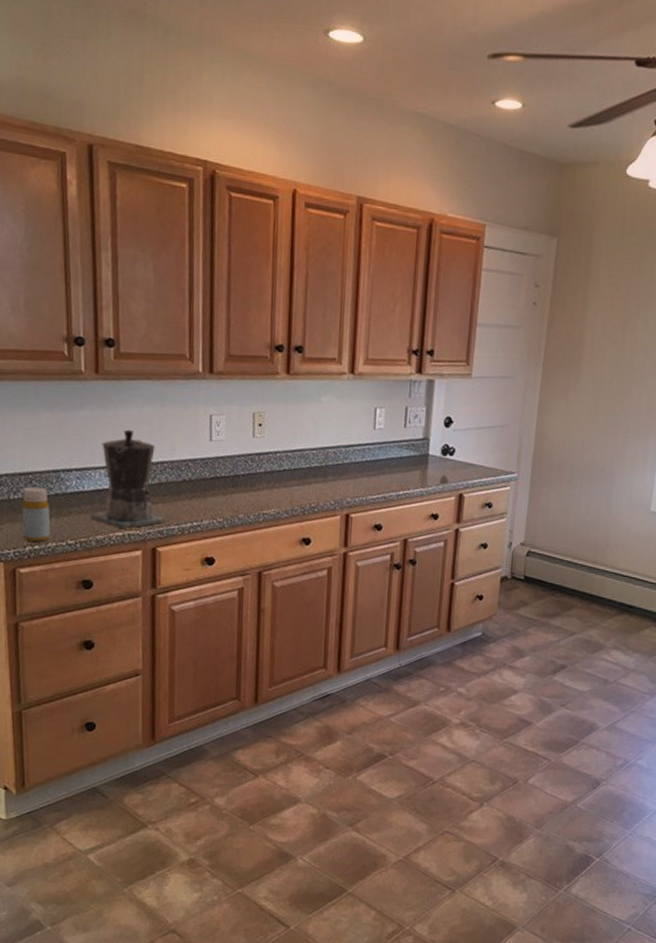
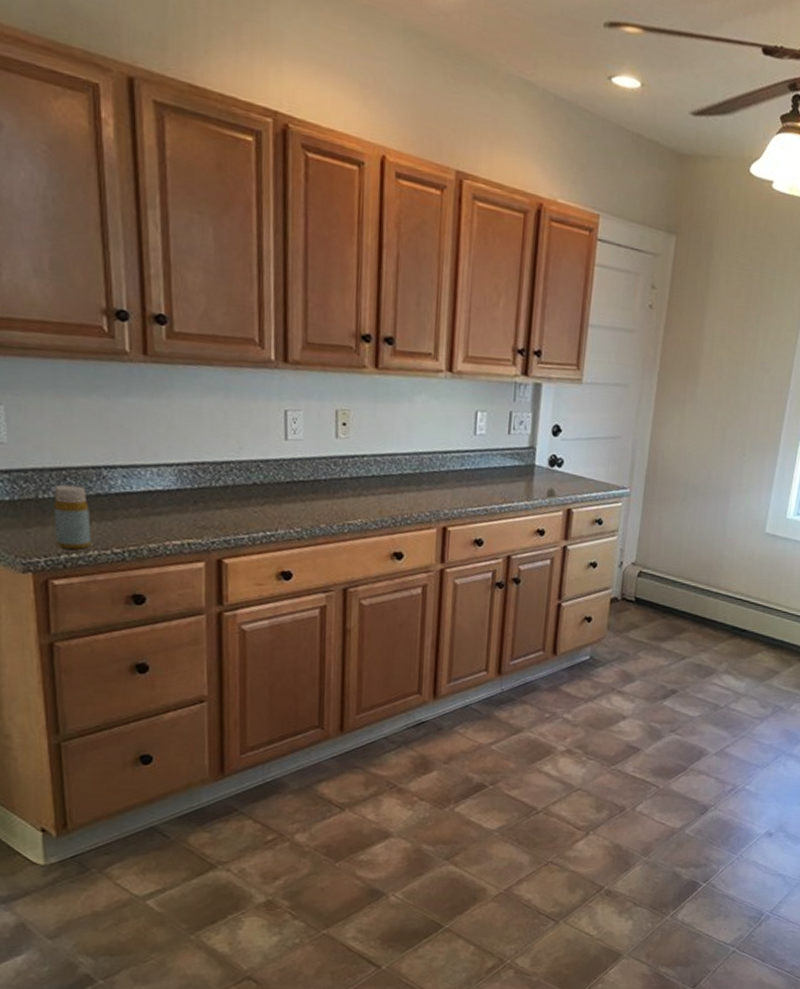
coffee maker: present [90,429,166,529] -> none [141,422,234,537]

